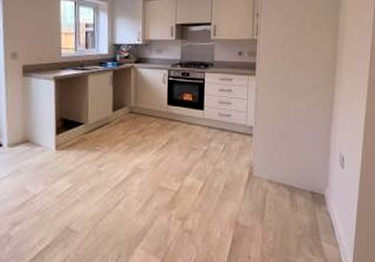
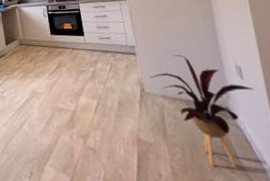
house plant: none [260,140,350,250] -> present [149,55,254,167]

